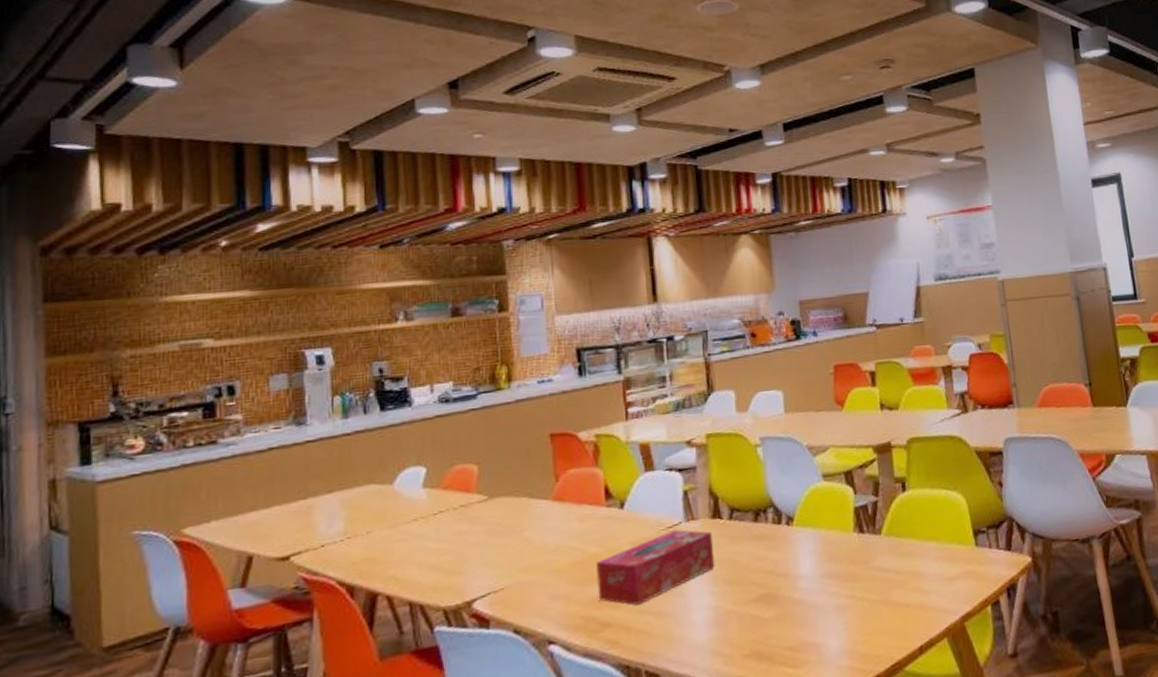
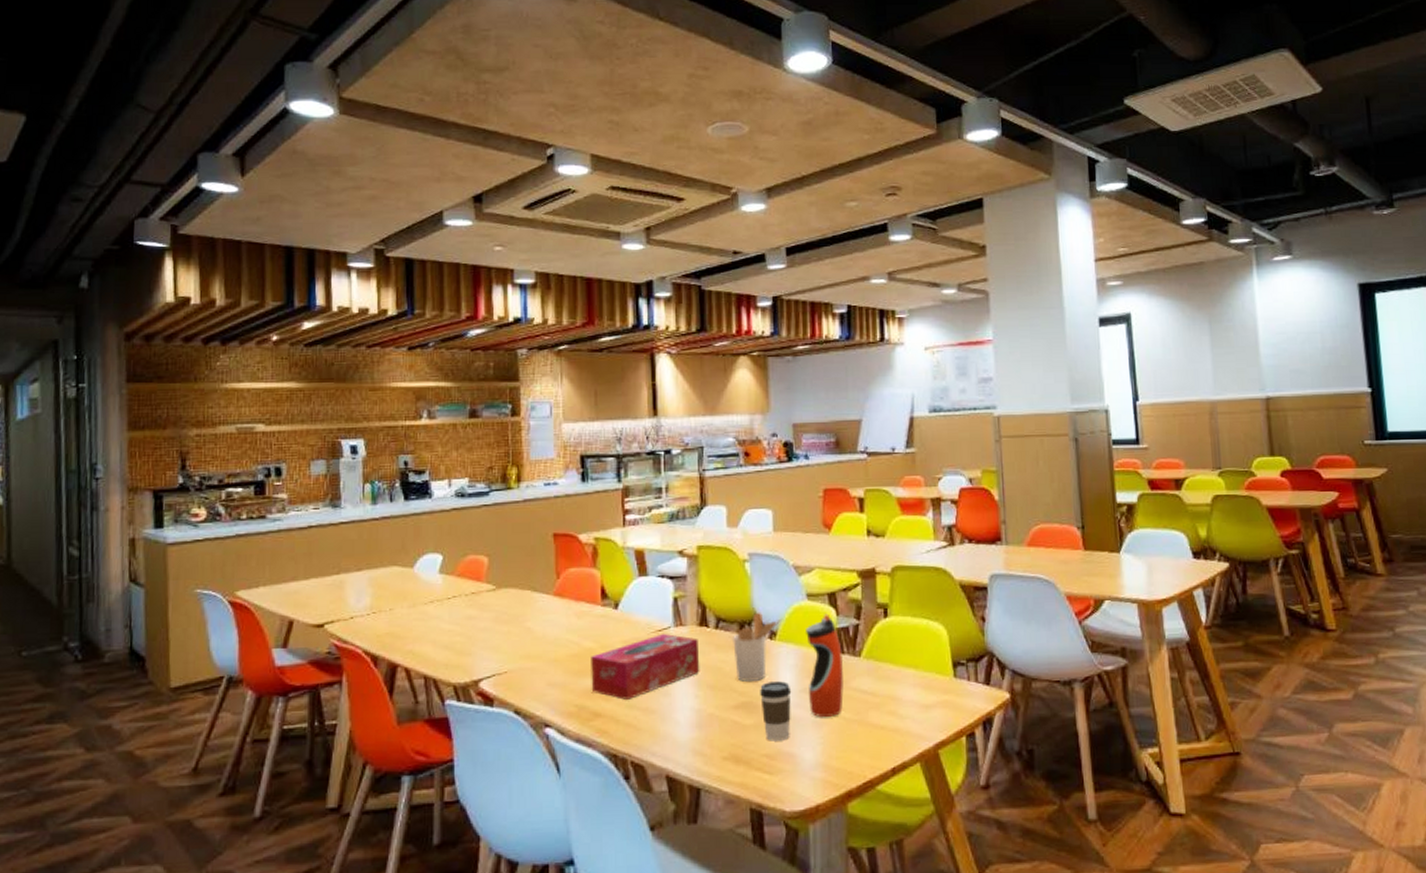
utensil holder: none [748,497,798,573] -> present [733,612,781,681]
coffee cup: none [779,568,813,633] -> present [760,681,792,741]
water bottle: none [823,493,866,602] -> present [806,613,844,717]

